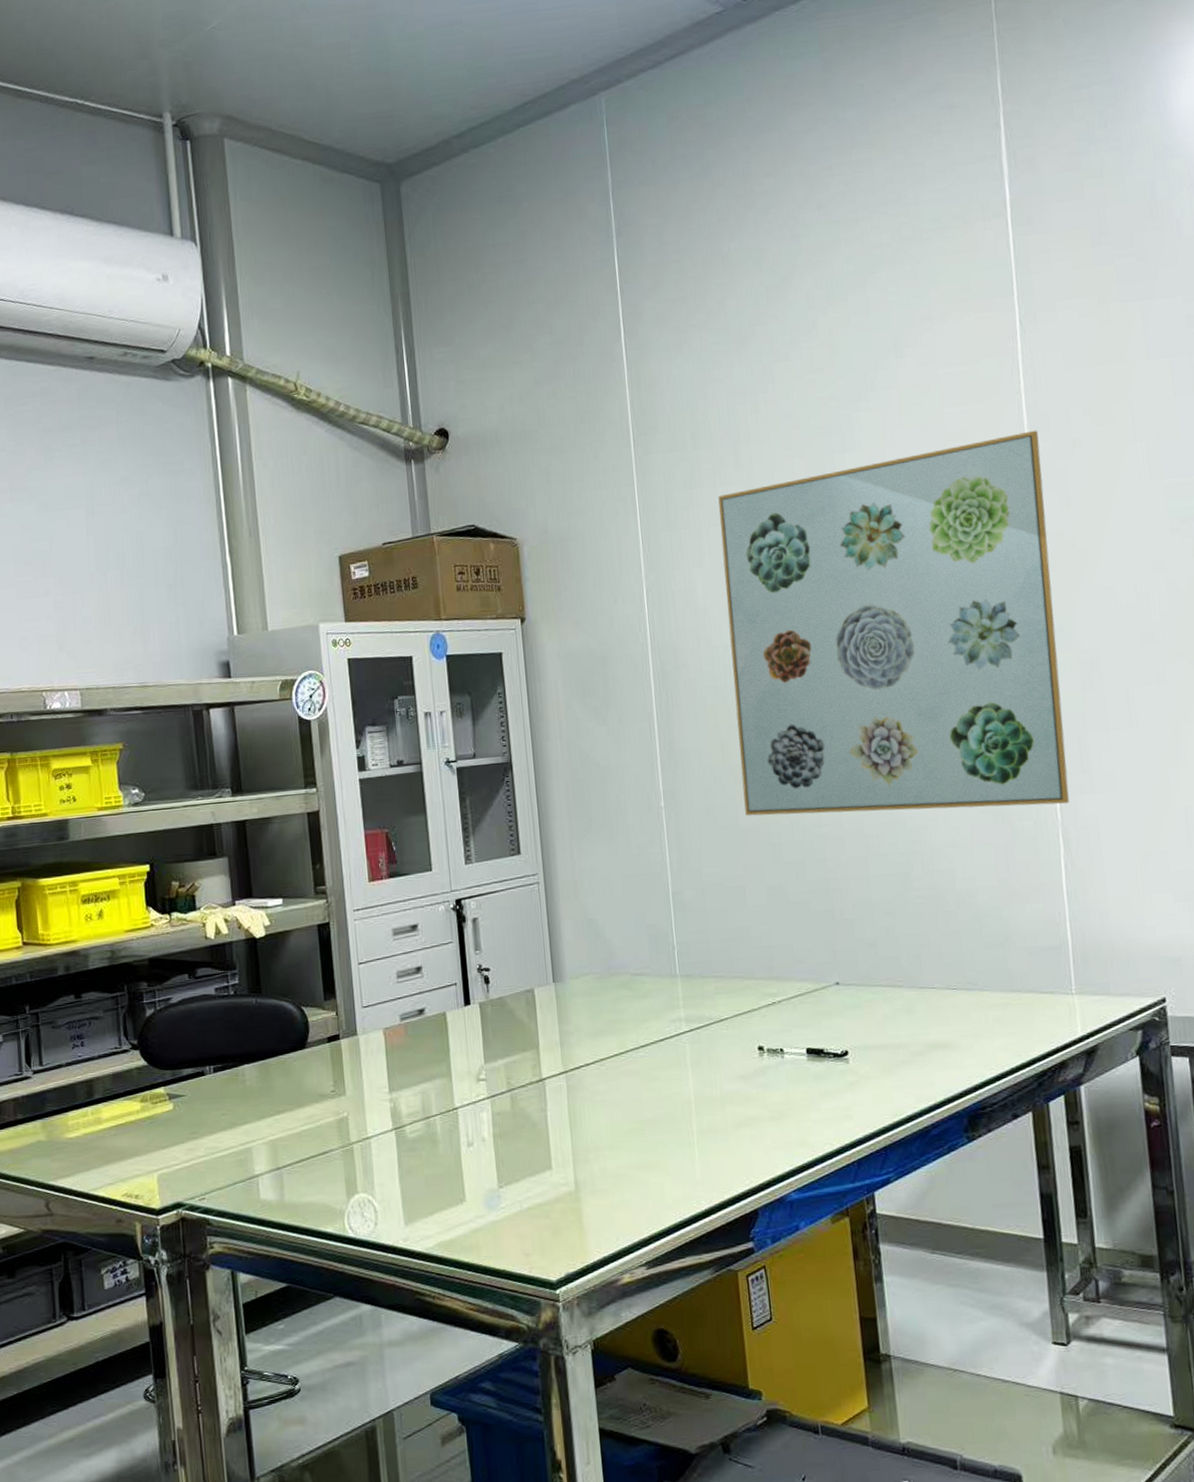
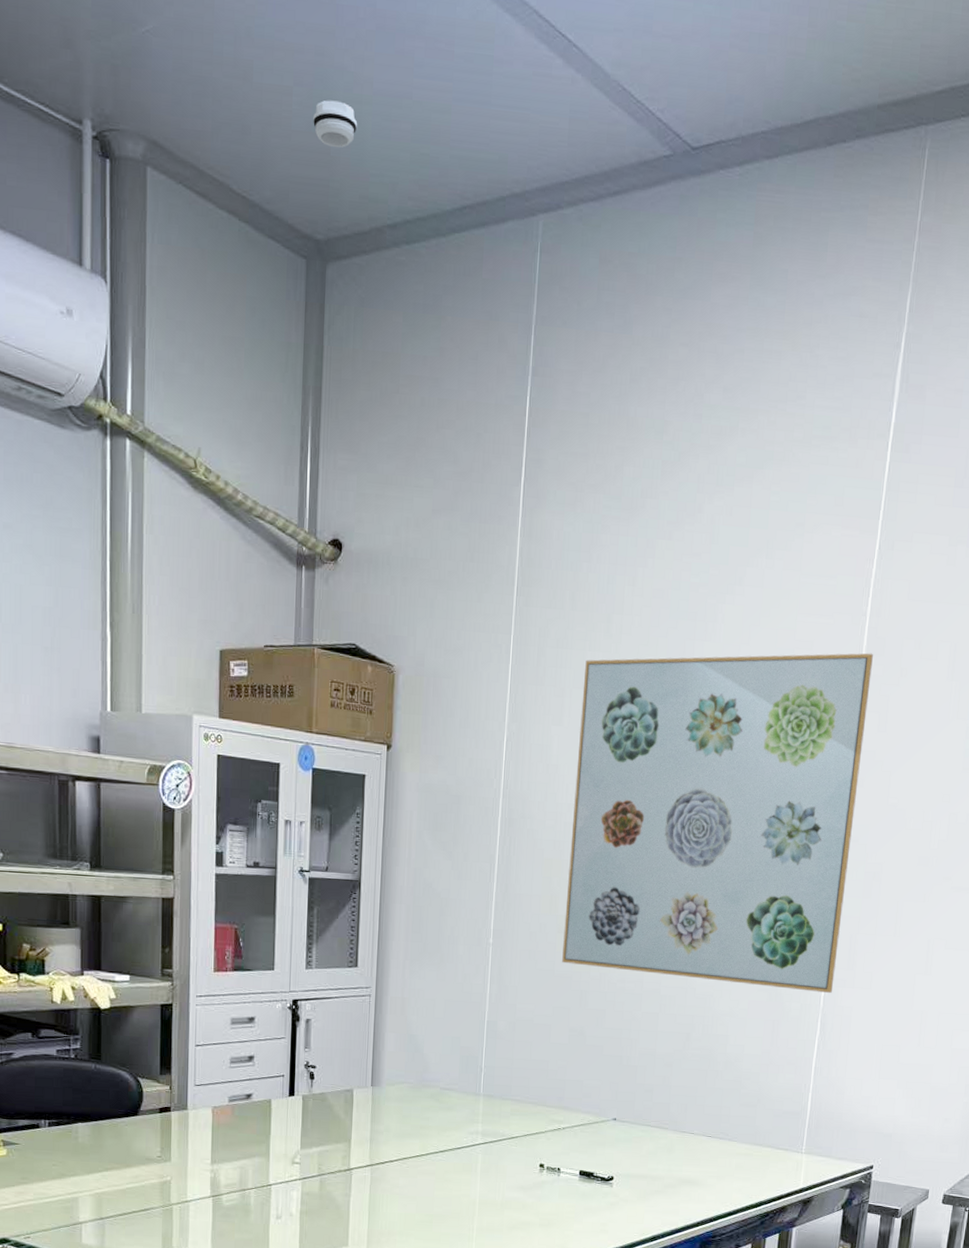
smoke detector: none [371,42,414,82] -> present [313,100,358,148]

